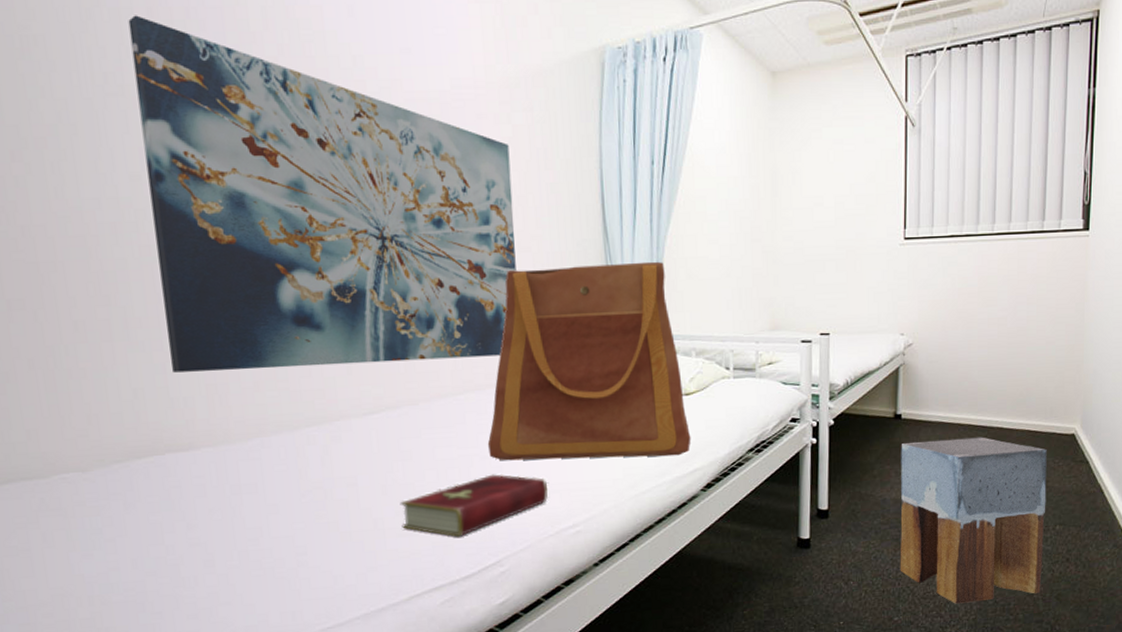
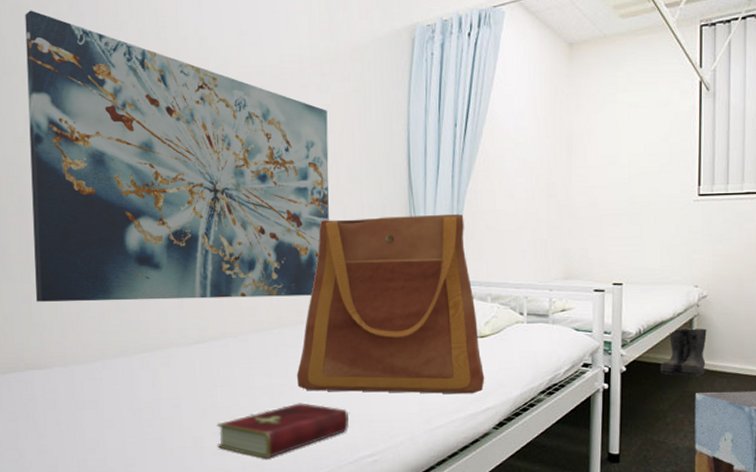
boots: none [868,376,912,427] -> present [661,326,707,377]

